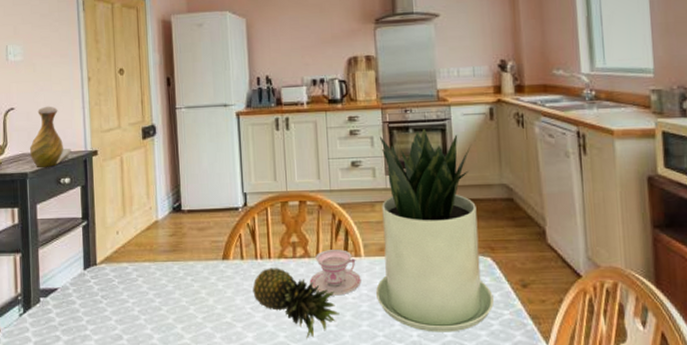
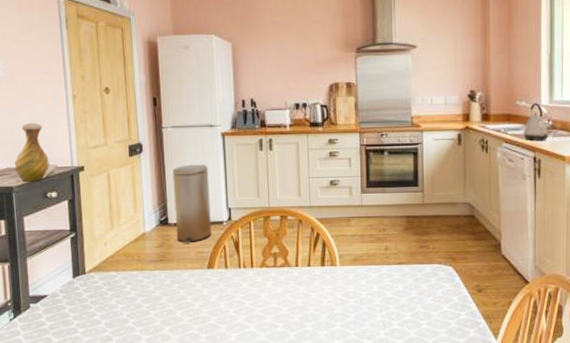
pedal bin: none [186,146,227,232] -> present [172,164,212,244]
fruit: present [253,268,340,339] -> none [236,276,316,338]
teacup: present [309,249,361,296] -> none [289,260,336,300]
planter: present [376,129,494,332] -> none [349,152,452,331]
kettle: none [562,71,593,114] -> present [522,103,549,141]

